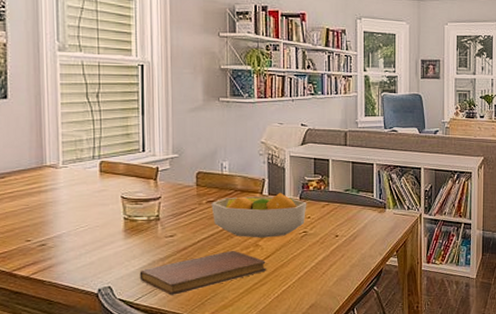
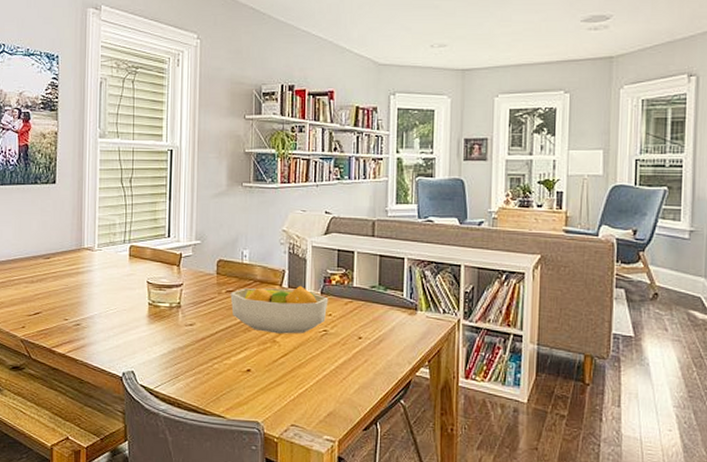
notebook: present [139,250,266,295] -> none [160,344,283,387]

